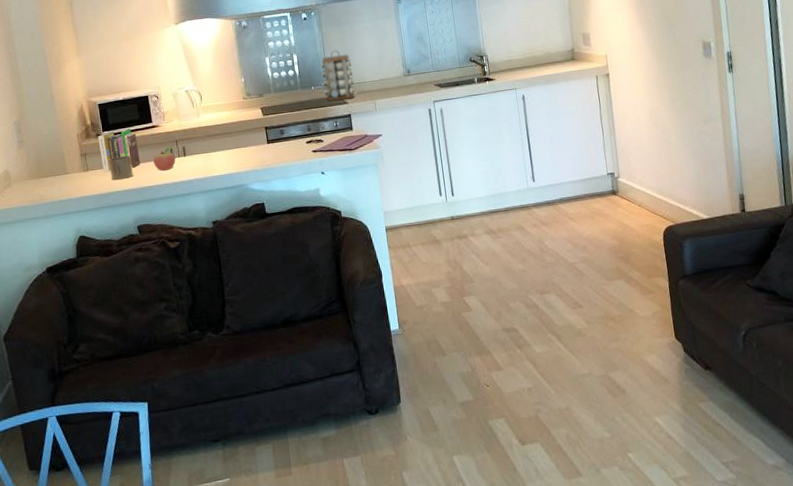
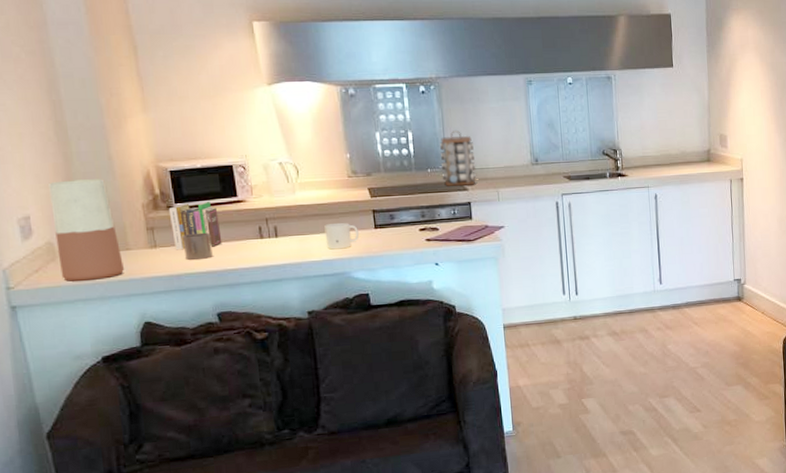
vase: none [5,115,63,204] -> present [47,179,124,282]
fruit: present [153,146,176,171] -> none [237,225,265,252]
mug: none [224,139,255,165] -> present [324,222,360,250]

